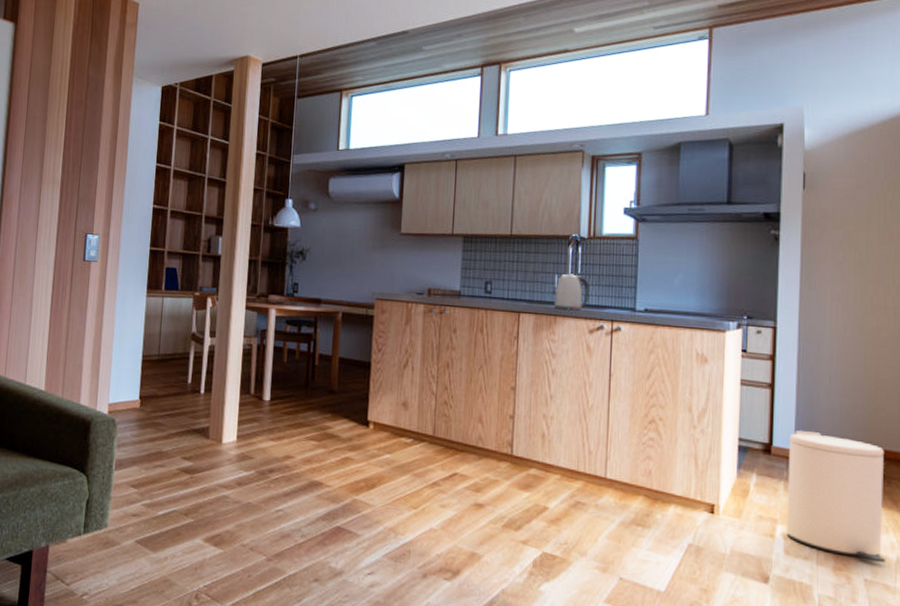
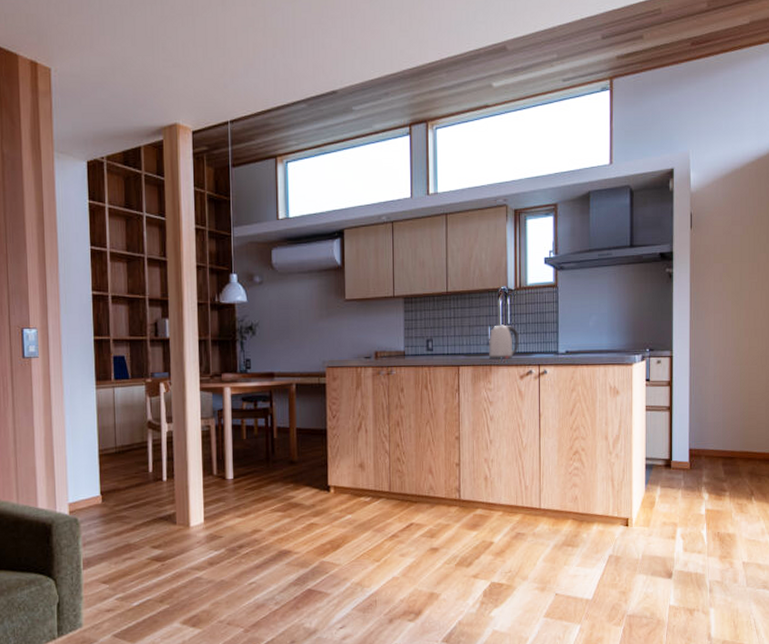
pedal bin: present [786,430,886,562] -> none [684,444,759,547]

